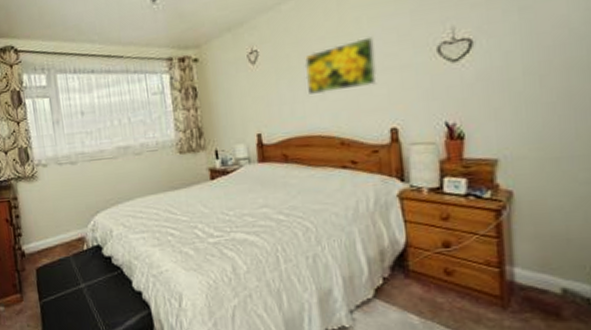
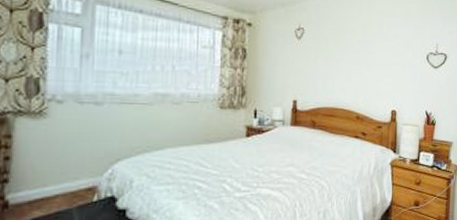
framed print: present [304,36,378,94] -> none [338,37,389,75]

